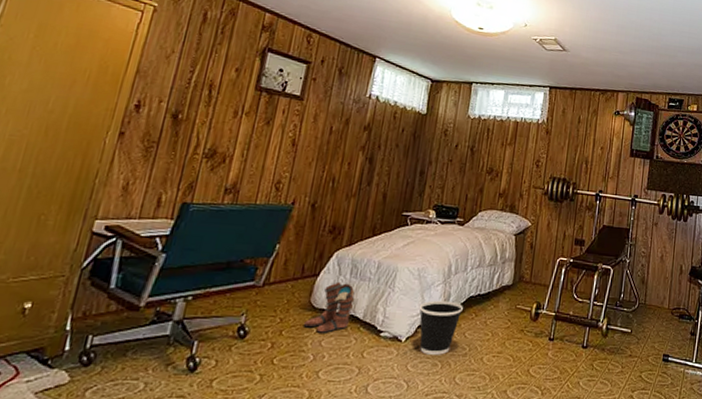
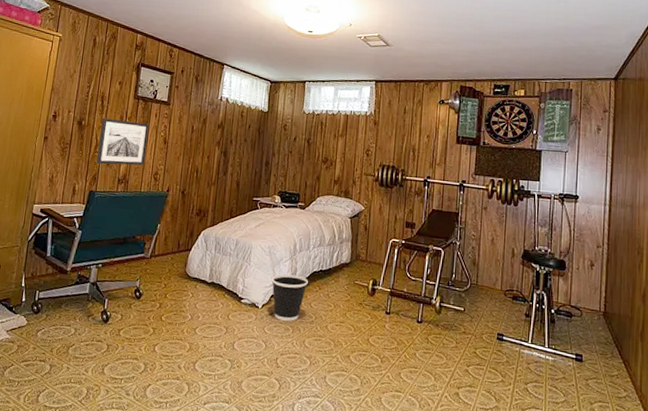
wall art: none [194,111,274,172] -> present [96,118,150,166]
boots: present [303,281,355,333] -> none [181,255,220,298]

